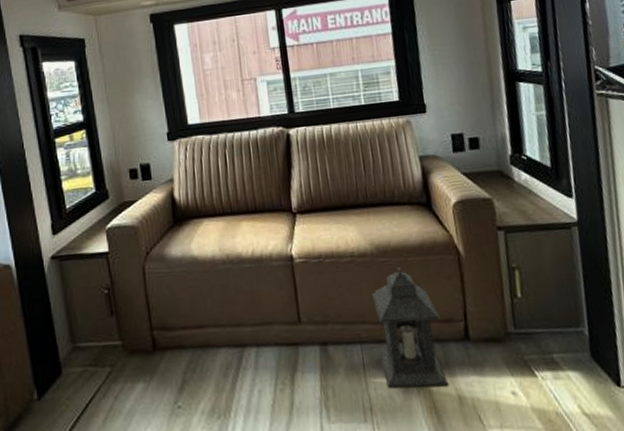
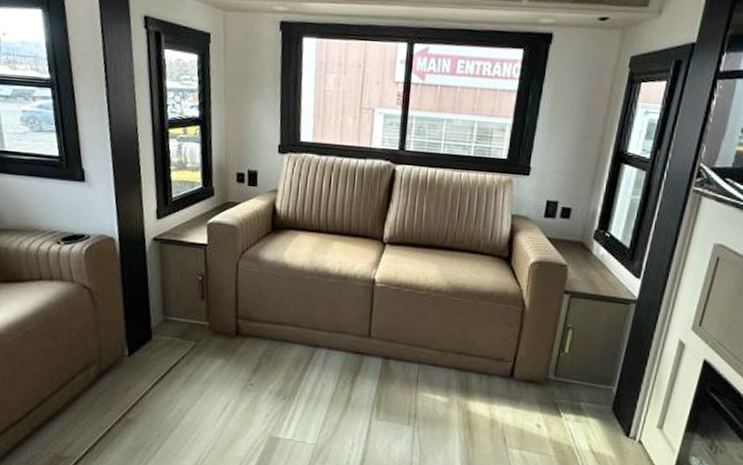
lantern: present [371,267,449,388] -> none [432,308,493,410]

